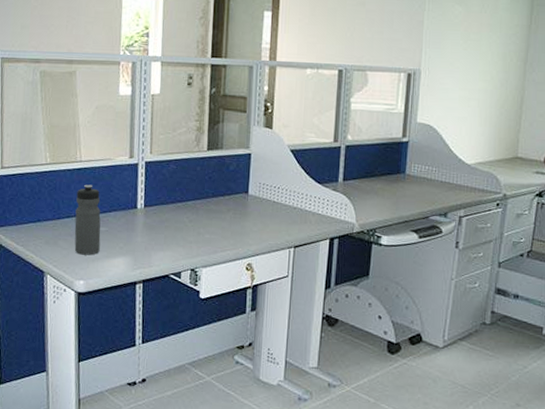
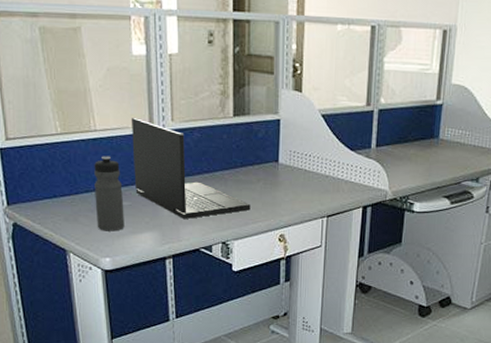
laptop: none [112,150,220,245] -> present [131,118,251,219]

